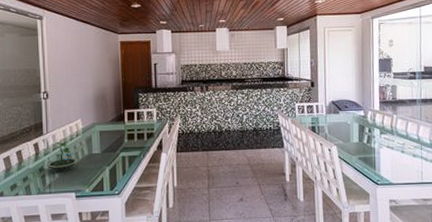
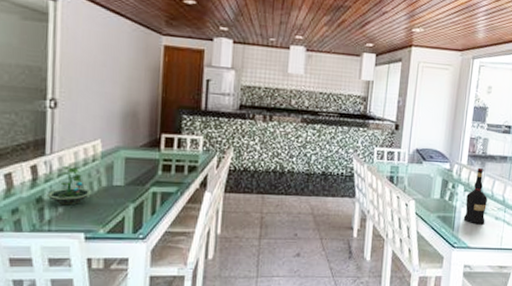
liquor: none [383,111,404,163] -> present [463,167,488,225]

